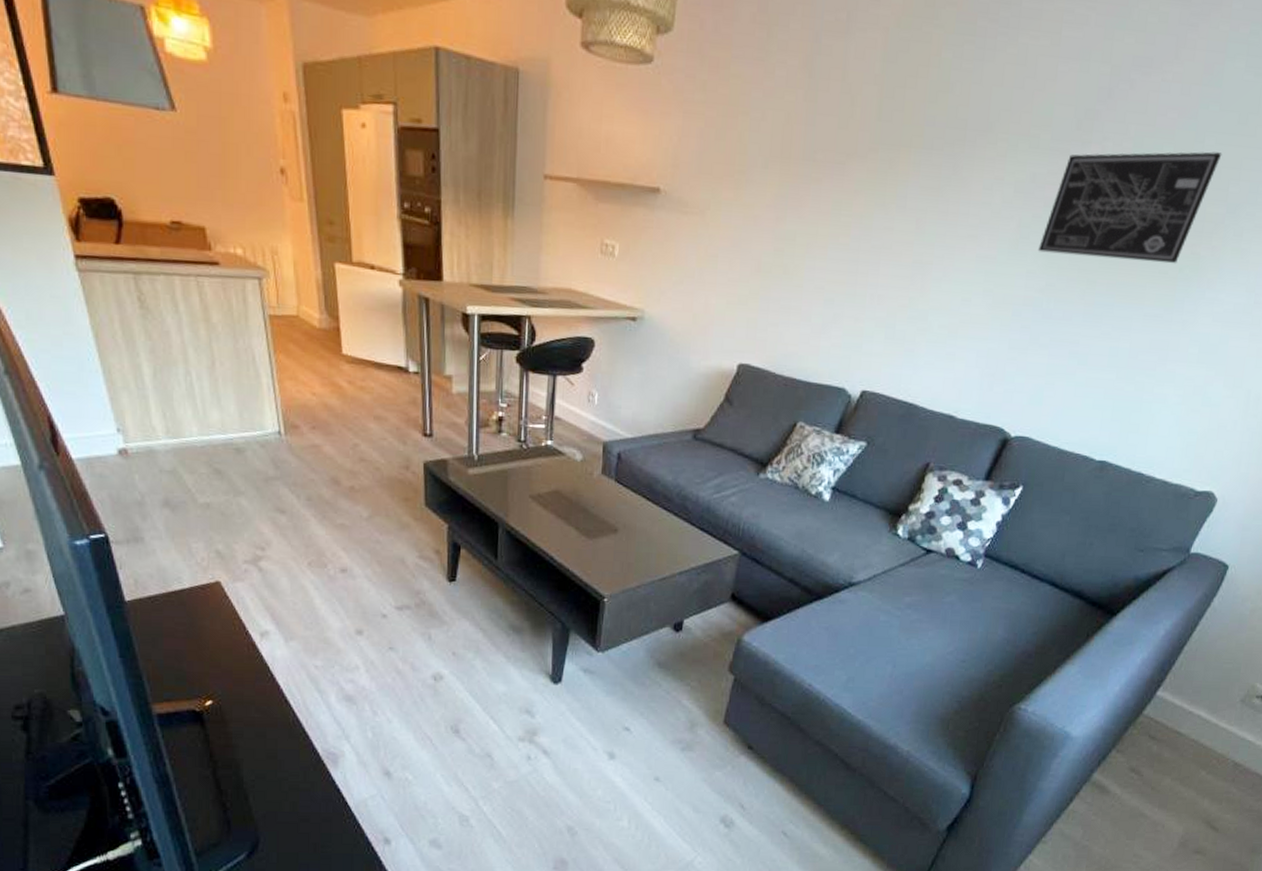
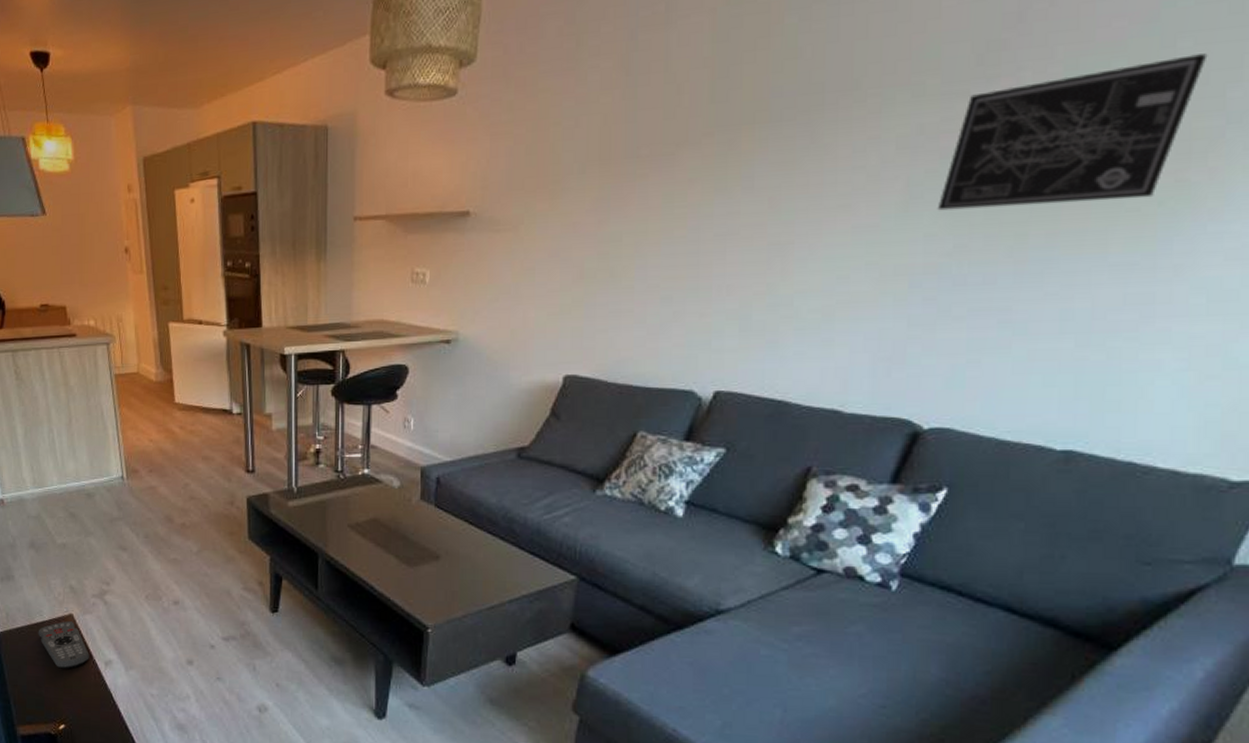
remote control: none [176,589,241,641] -> present [38,621,89,669]

